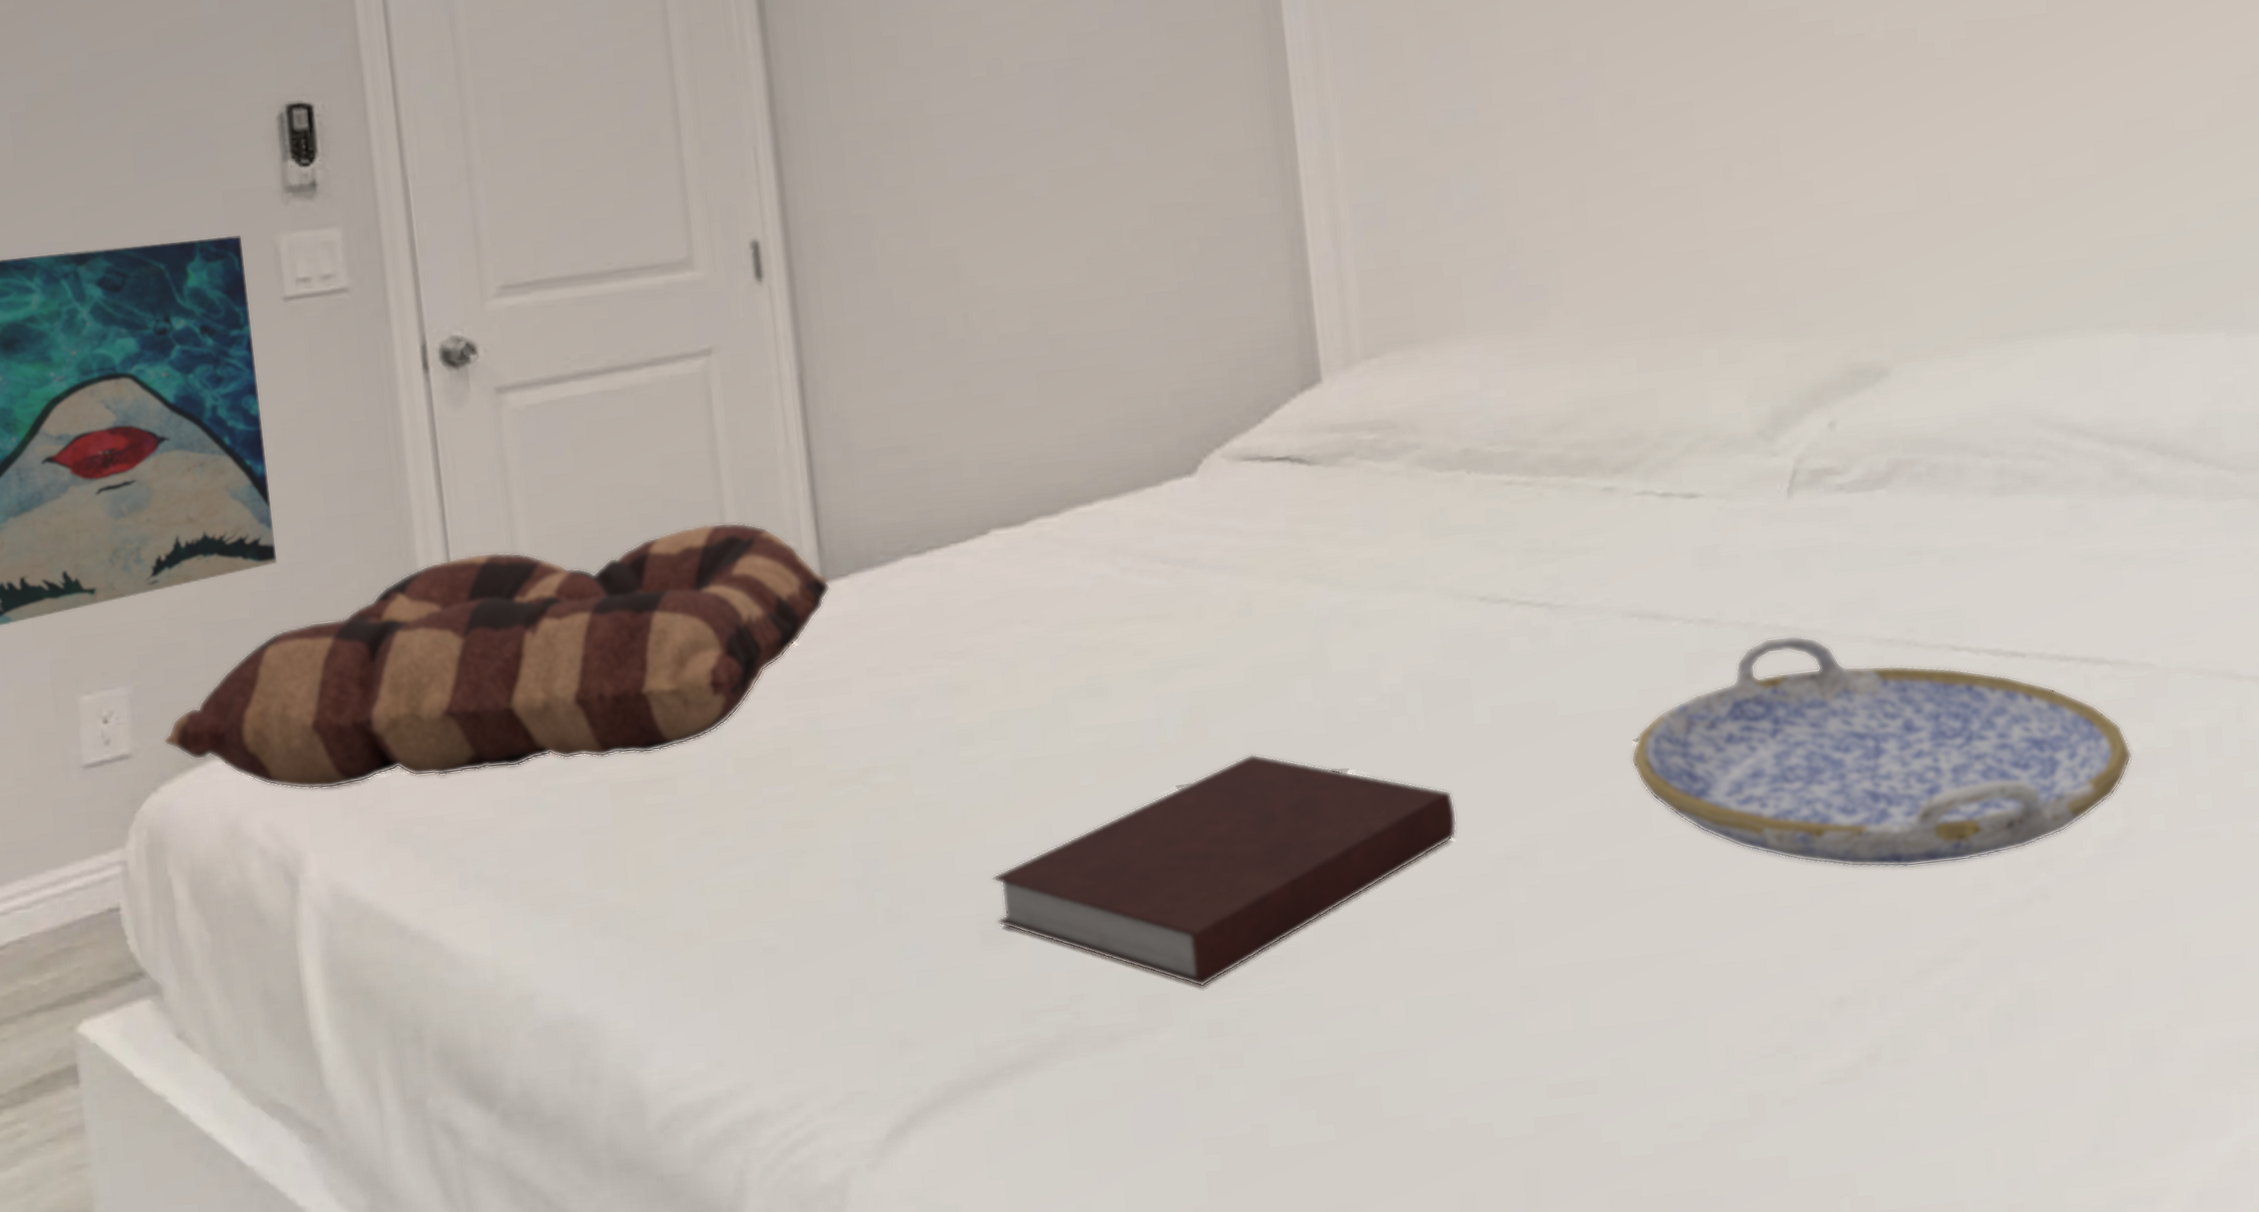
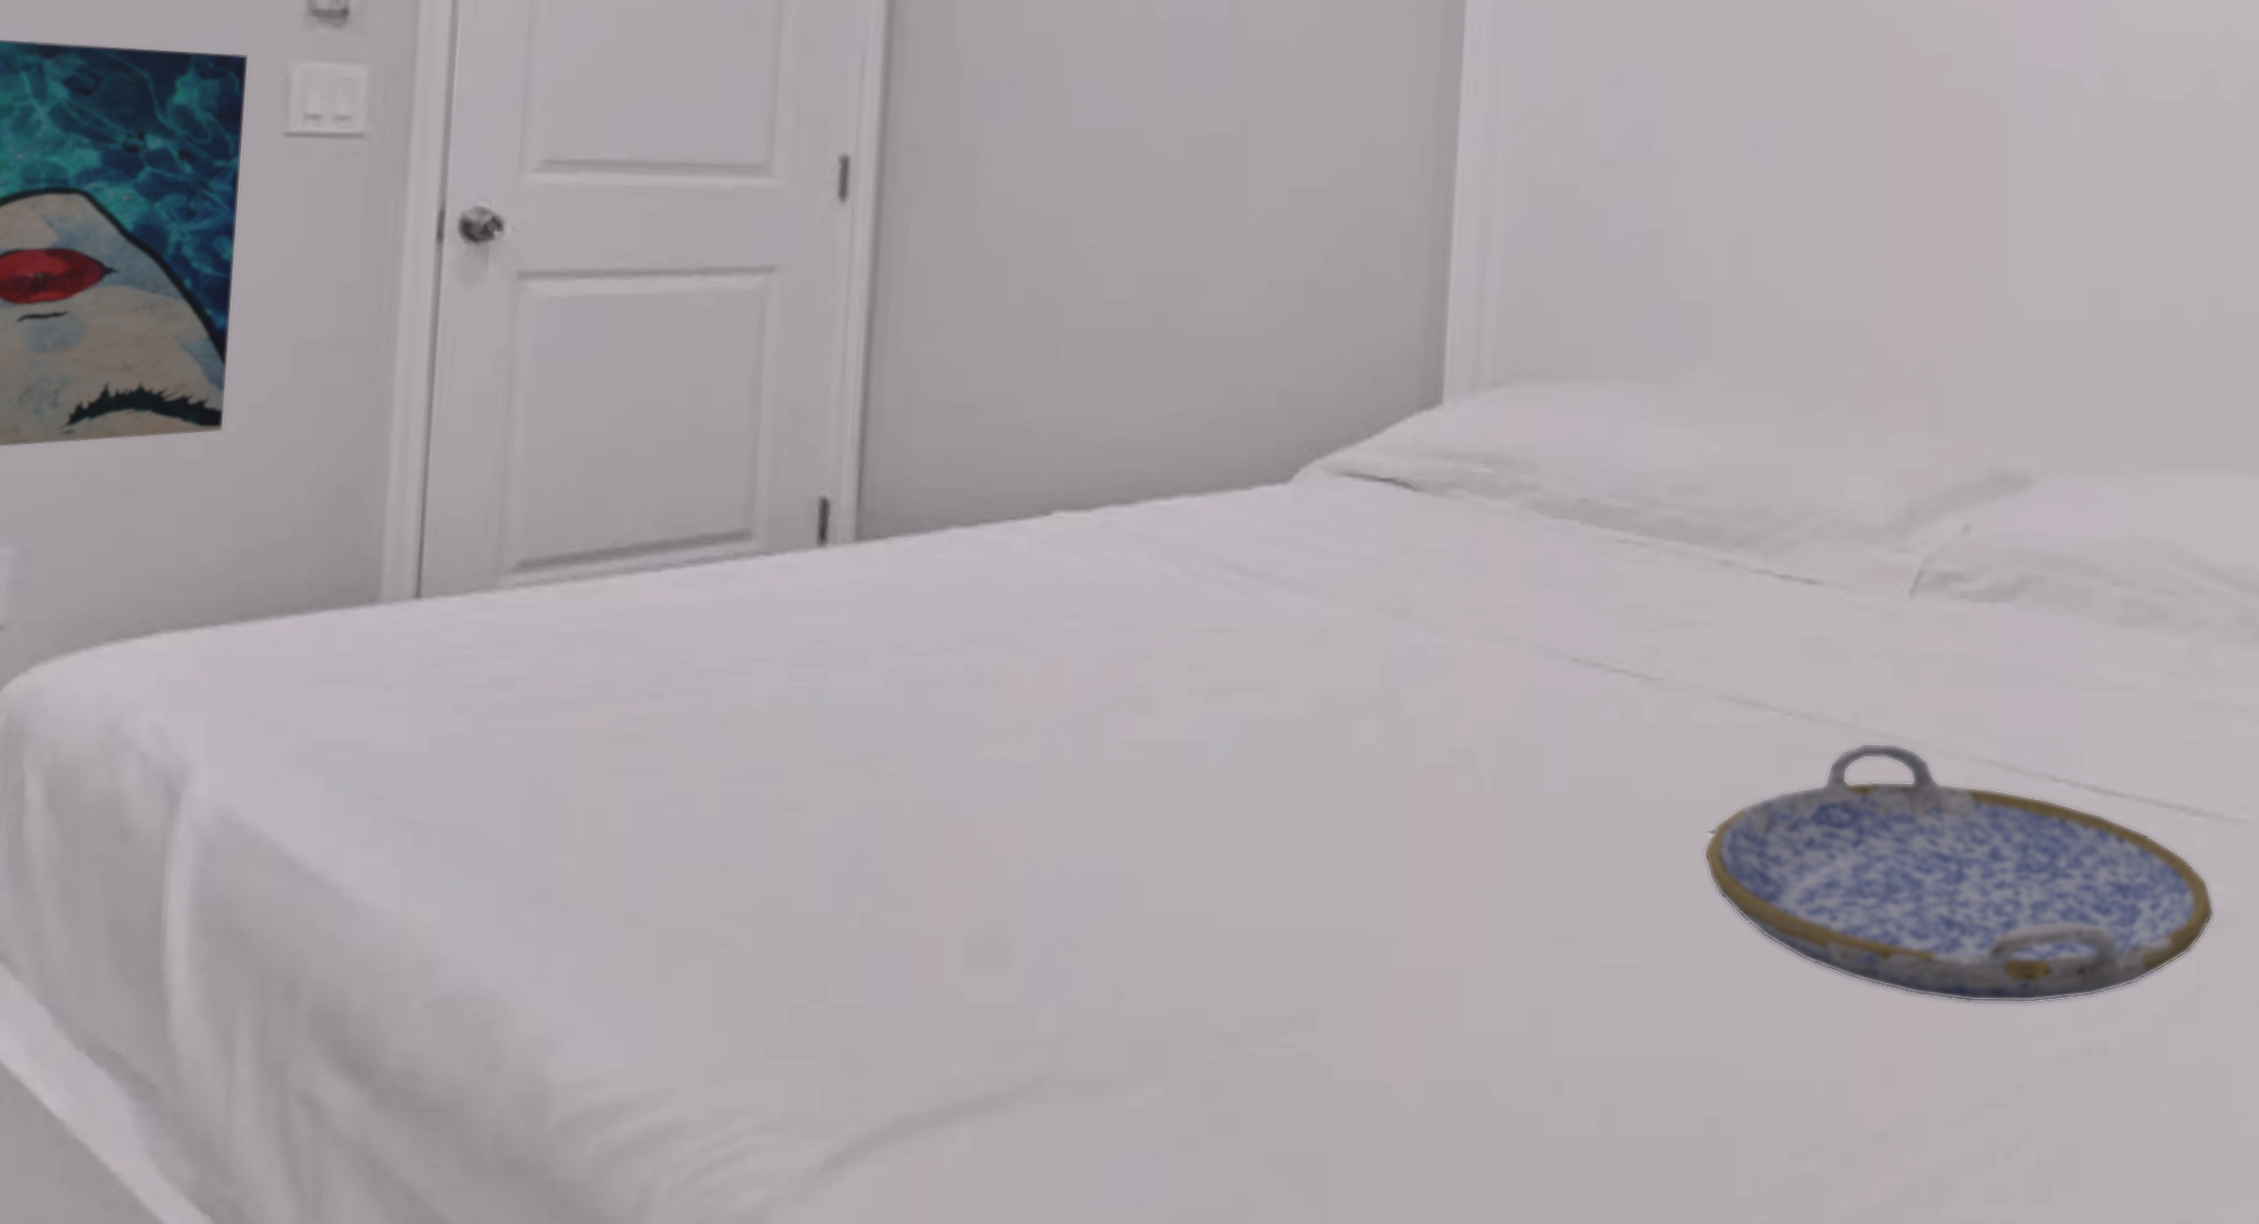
seat cushion: present [163,522,831,790] -> none [46,454,864,704]
notebook: present [993,754,1457,987] -> none [987,793,1510,1041]

